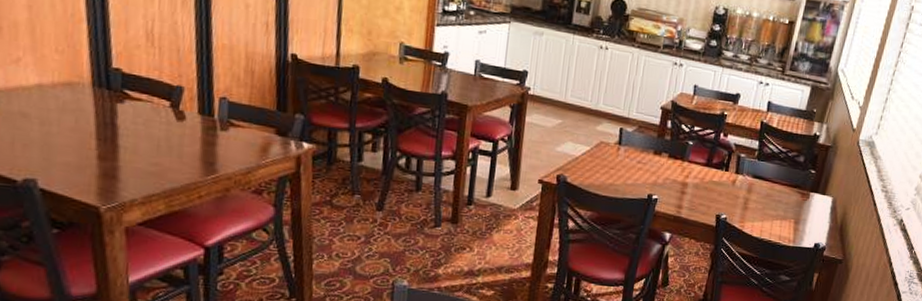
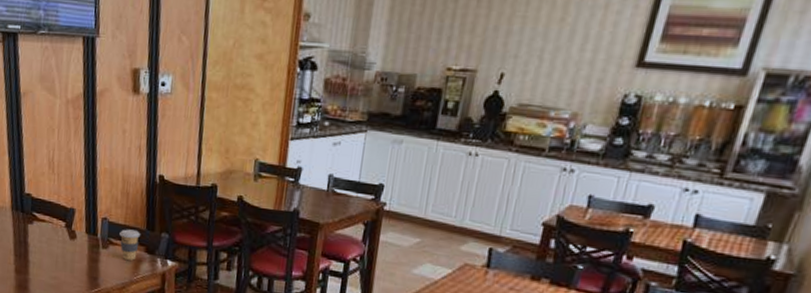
coffee cup: none [242,109,269,143] -> present [119,229,140,261]

